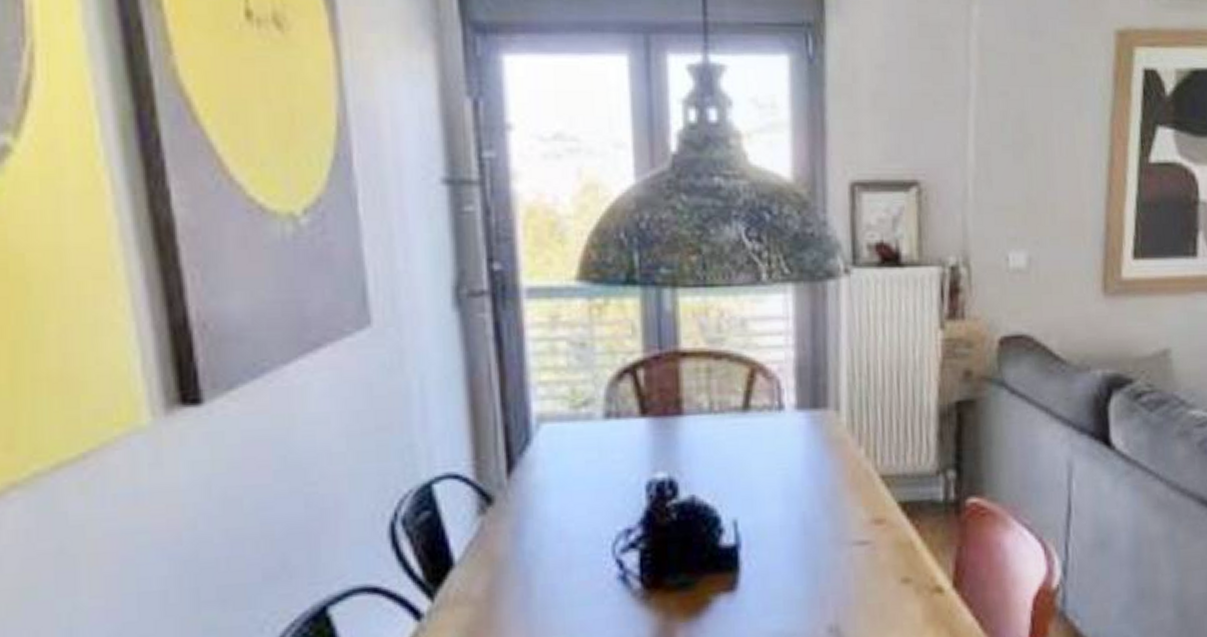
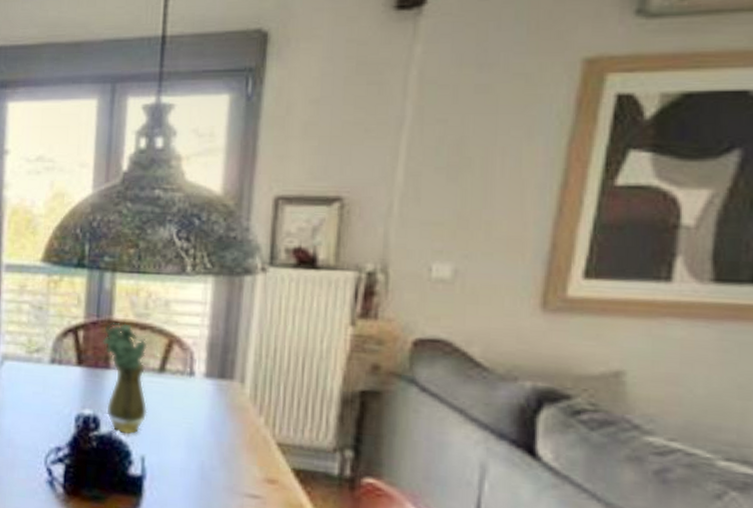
vase: none [669,350,735,495] -> present [102,320,148,434]

